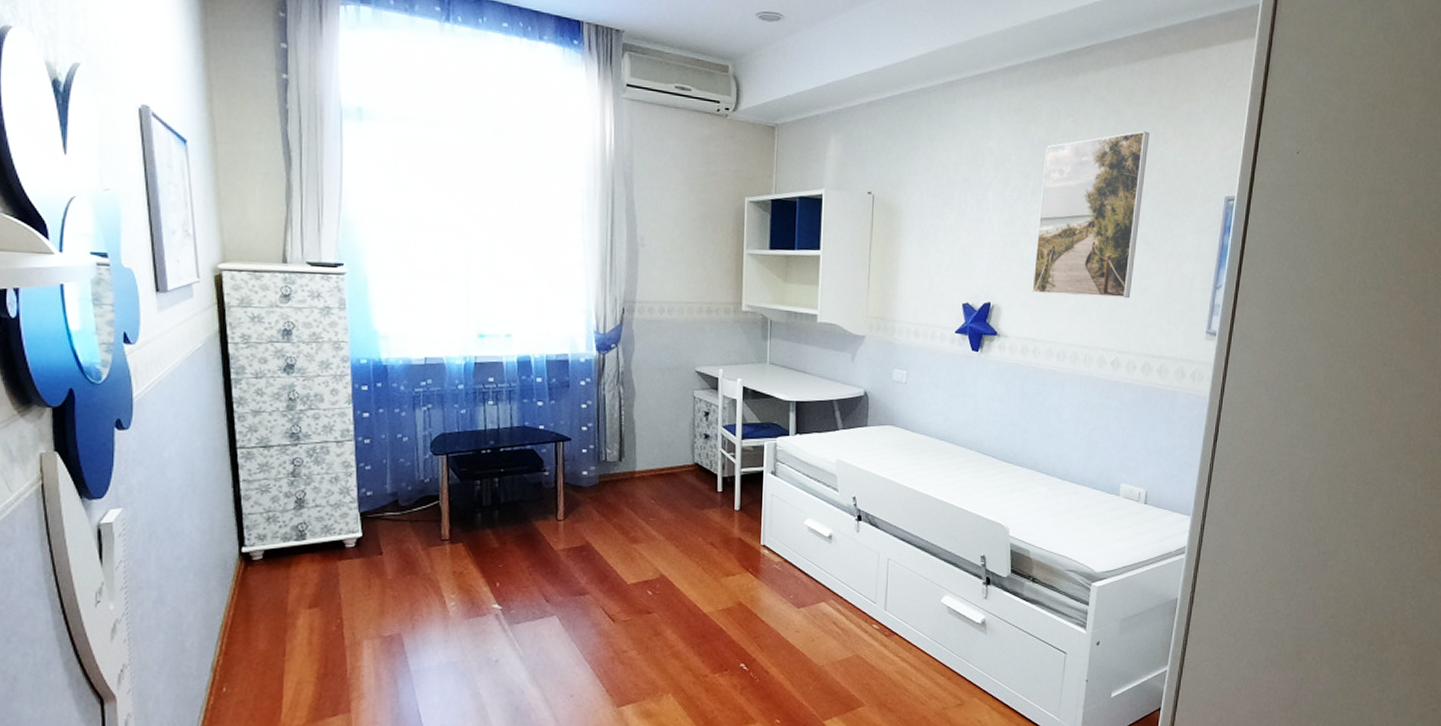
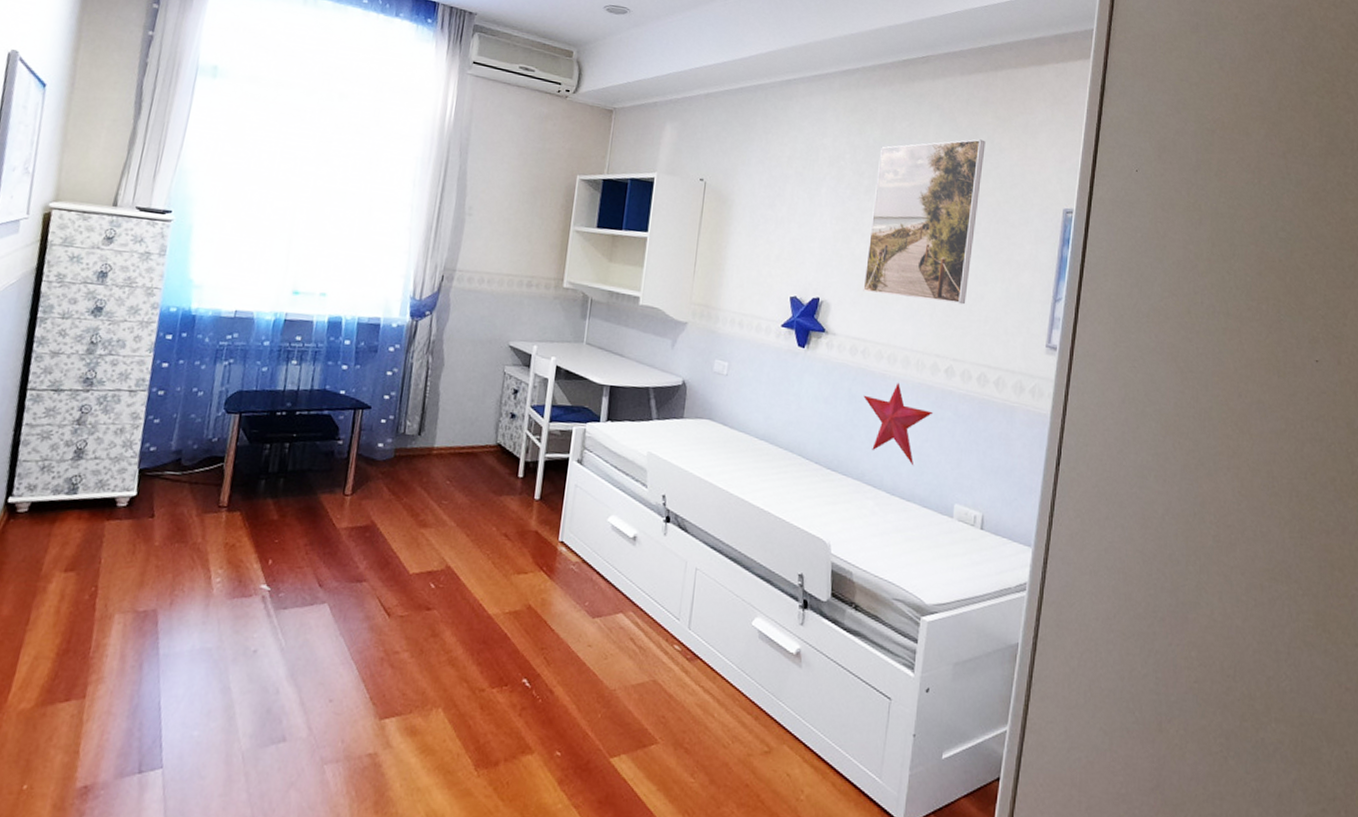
decorative star: none [1035,377,1101,453] -> present [863,382,934,466]

